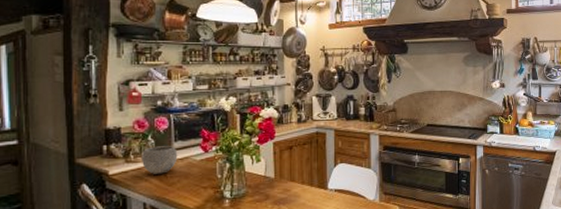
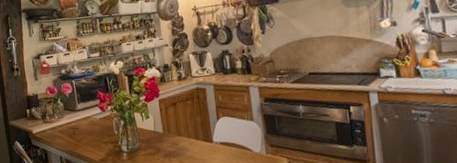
bowl: present [142,146,178,174] -> none [55,107,82,132]

